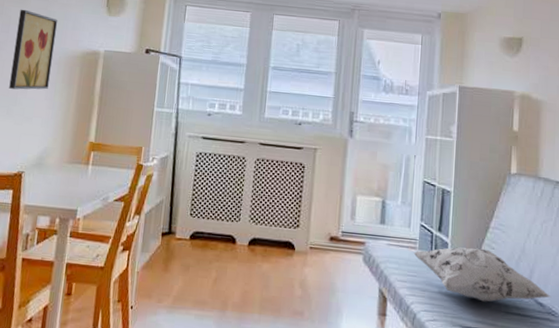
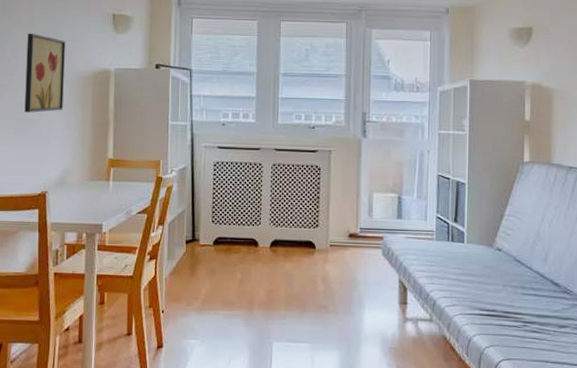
decorative pillow: present [413,247,551,302] -> none [431,235,566,286]

